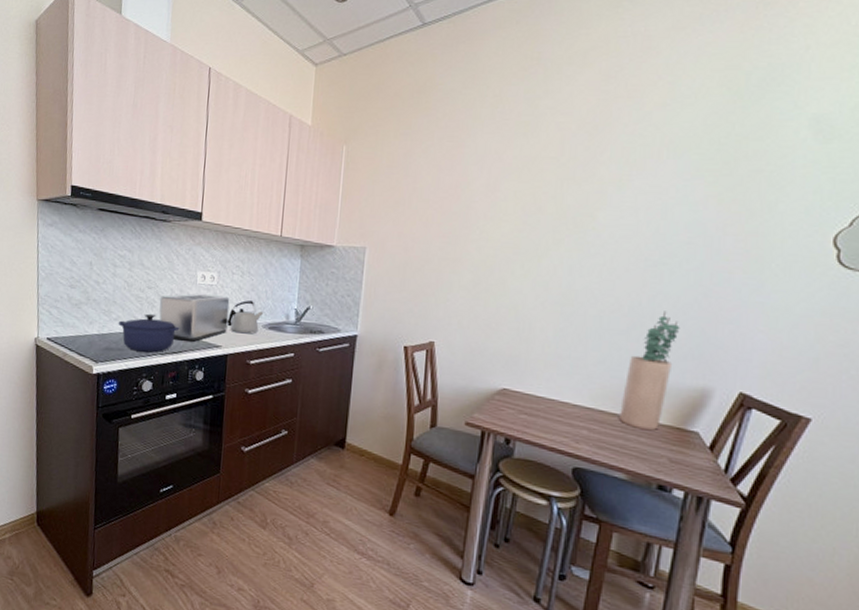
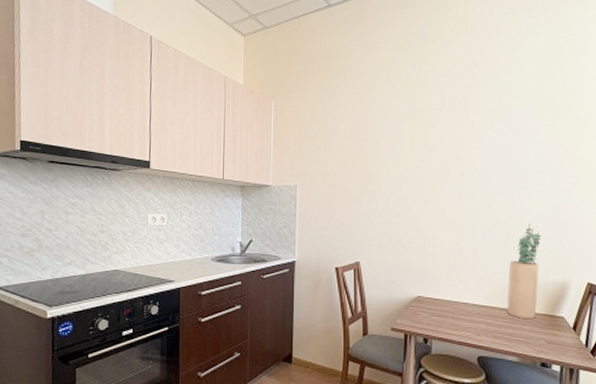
cooking pot: present [118,313,180,353] -> none [71,255,133,292]
toaster: present [159,294,230,342] -> none [112,235,180,279]
kettle: present [228,300,264,335] -> none [179,238,212,268]

